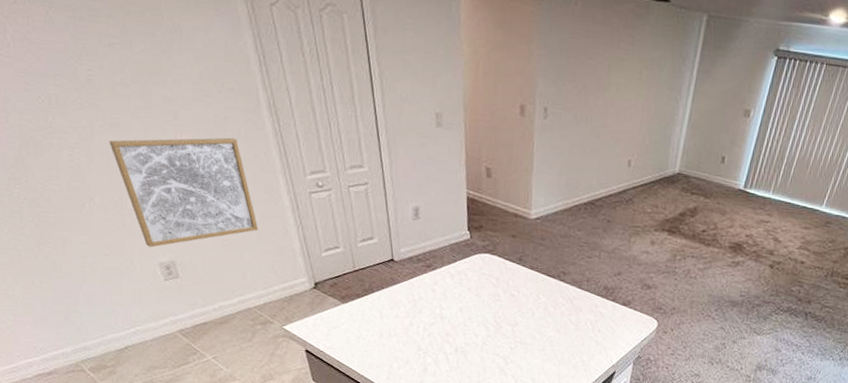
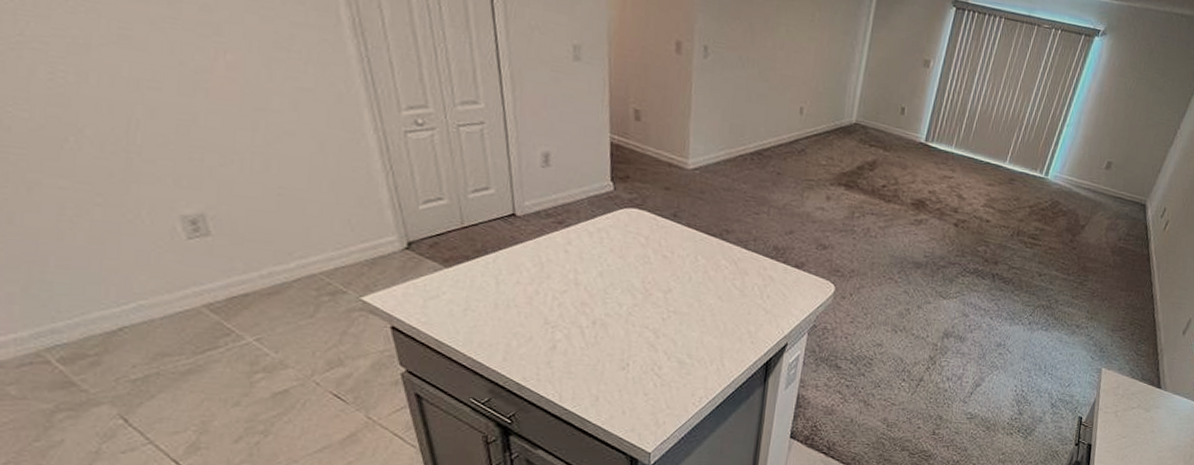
wall art: present [109,137,259,248] -> none [113,56,332,196]

